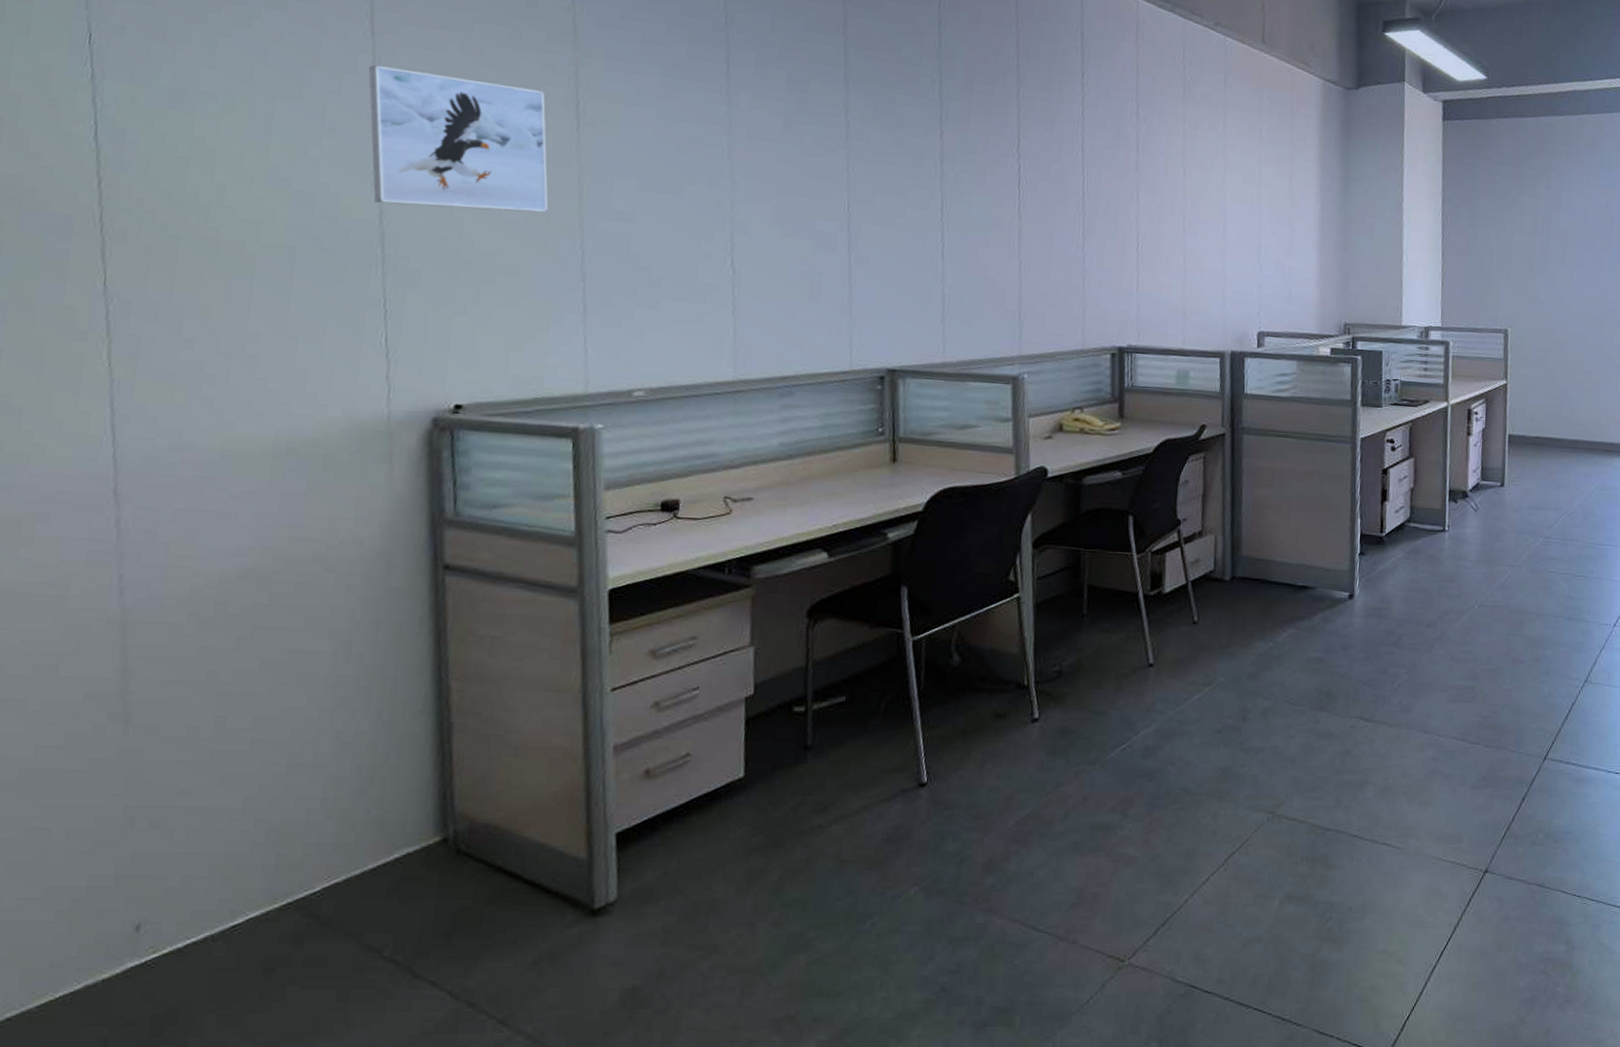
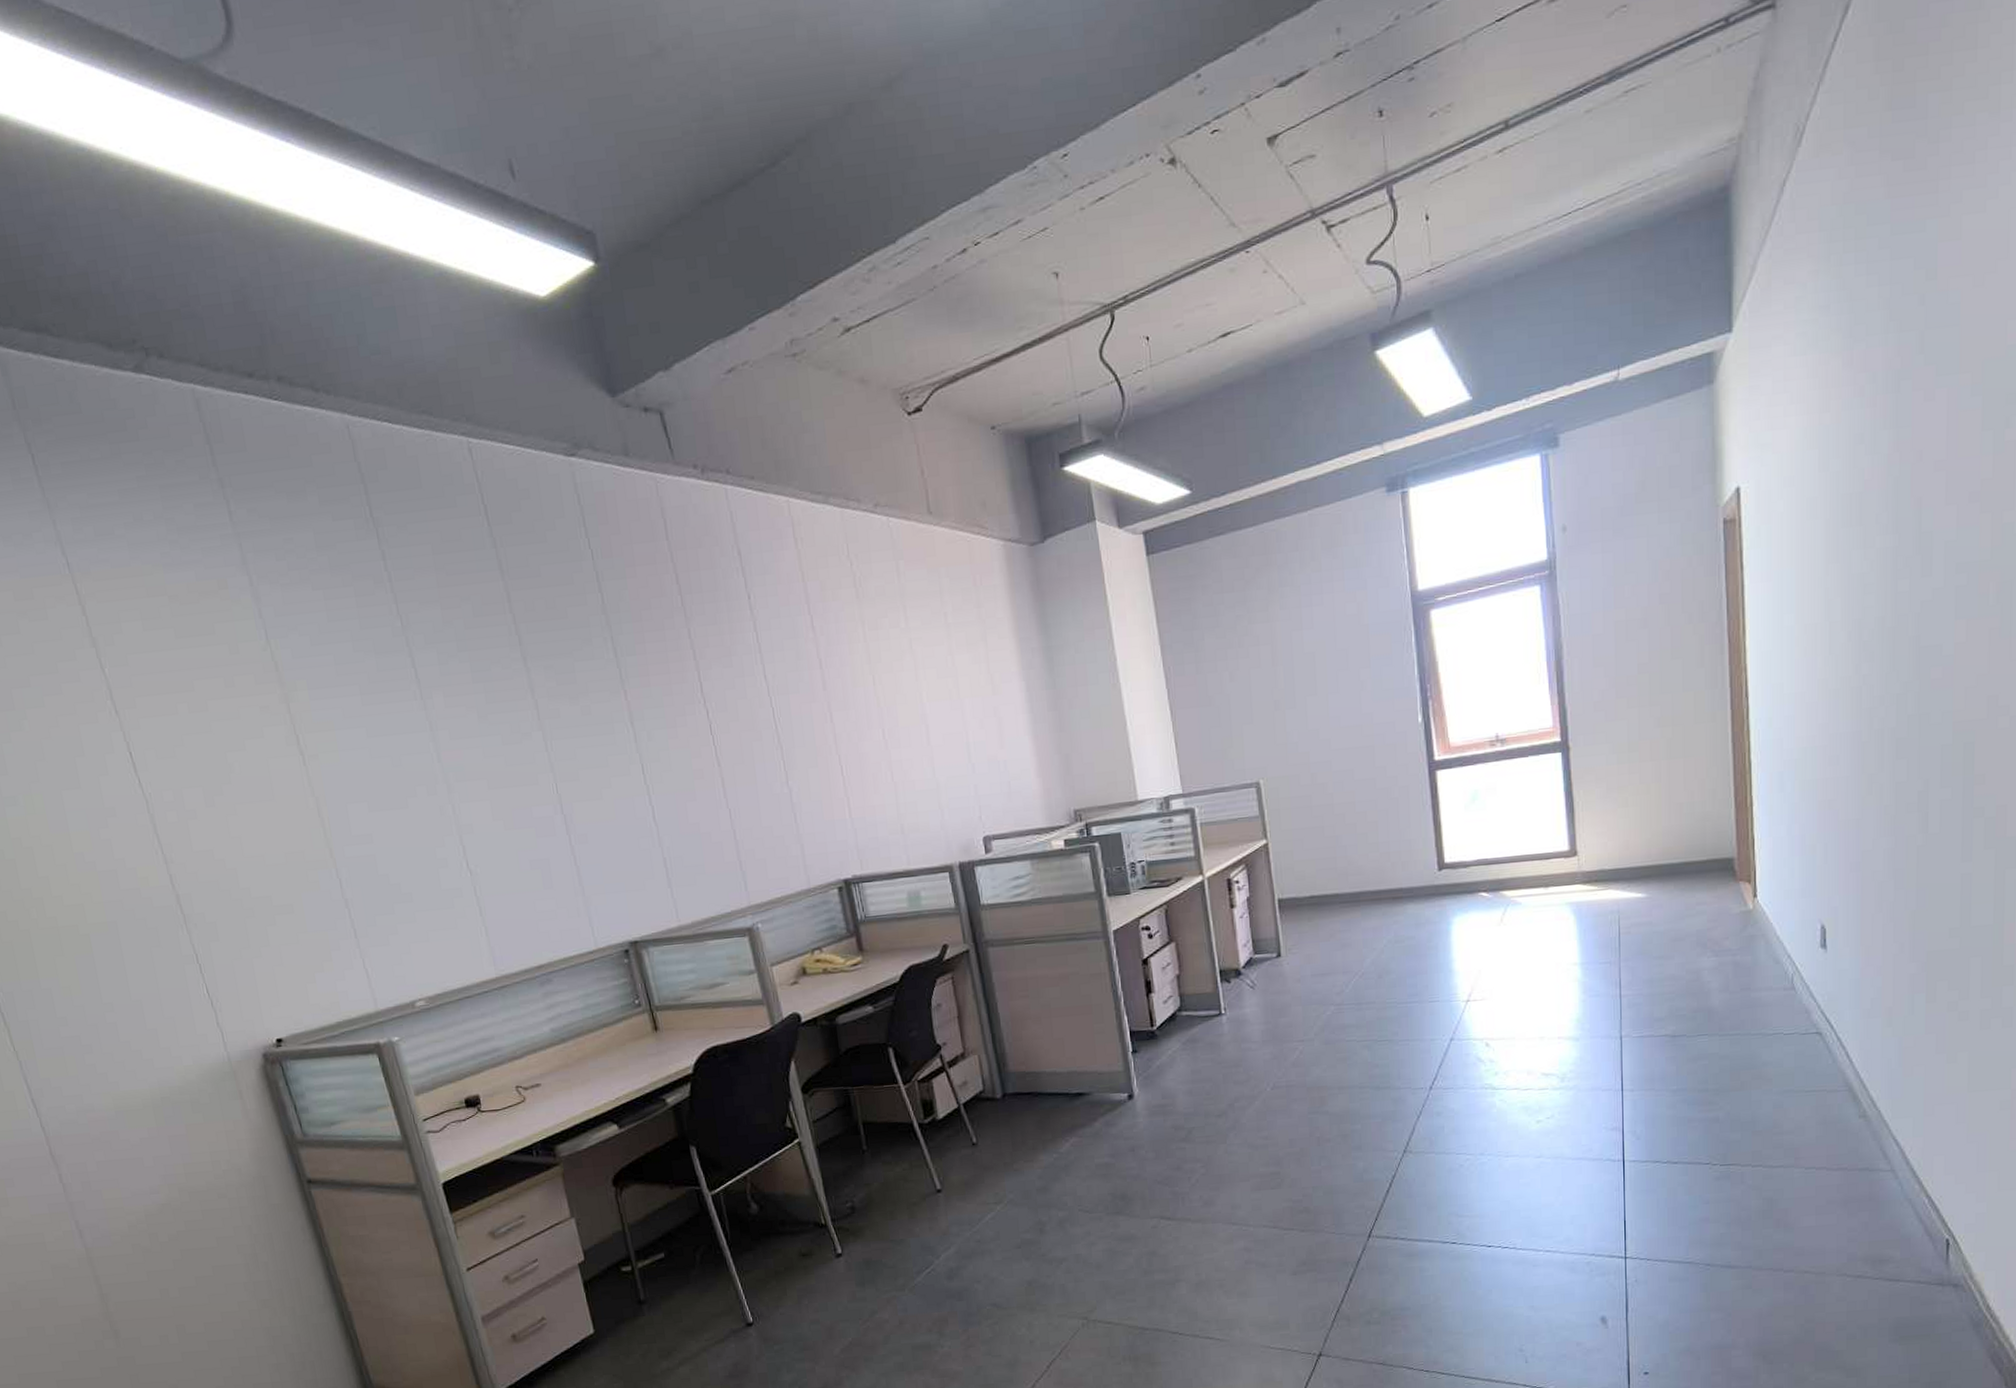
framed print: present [369,65,549,213] -> none [123,733,301,868]

